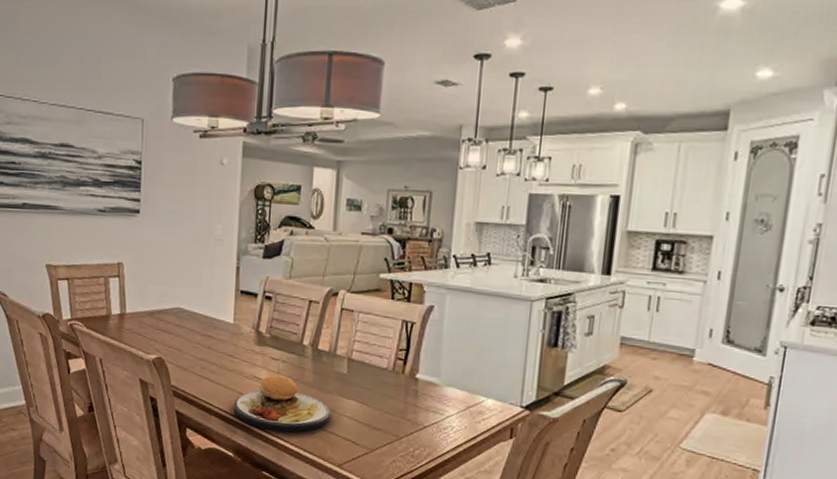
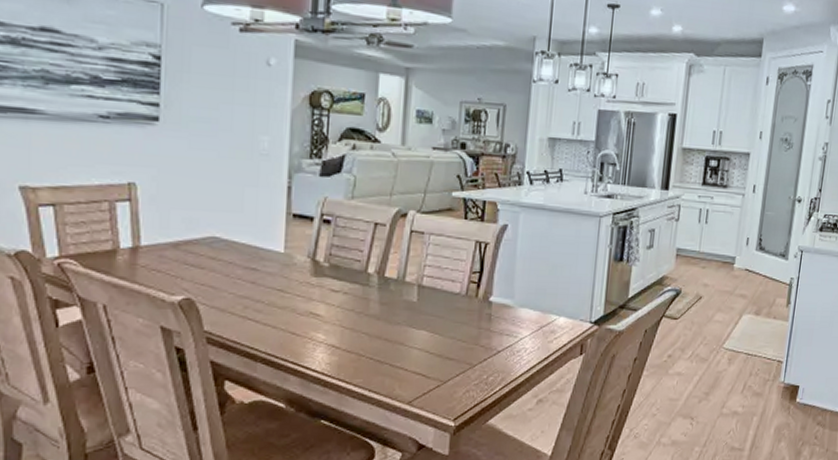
plate: present [234,363,330,433] -> none [285,295,399,374]

